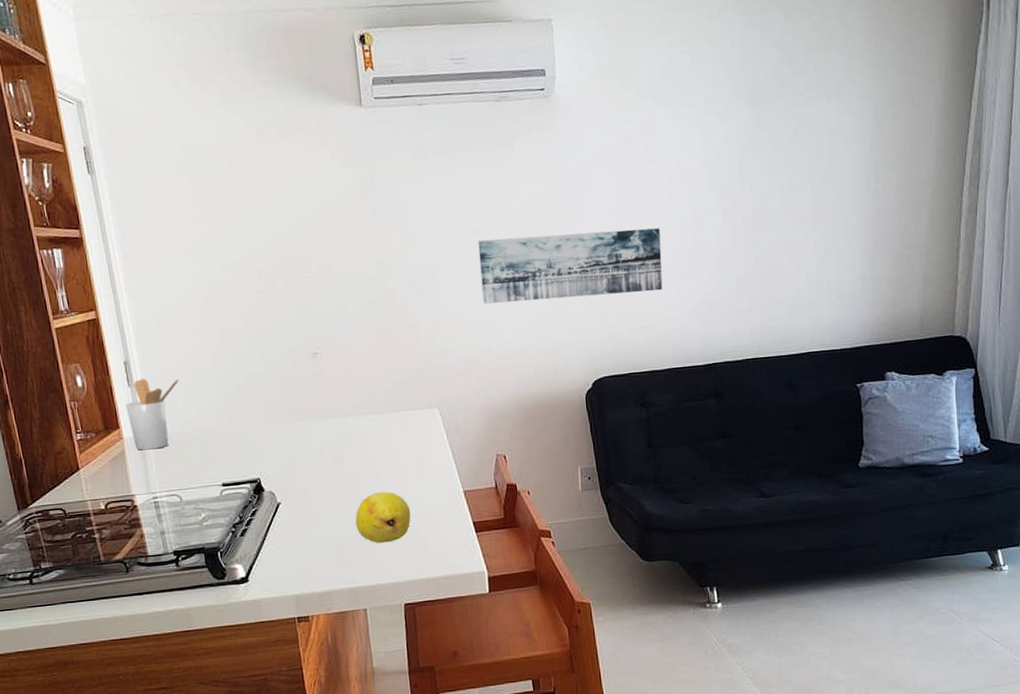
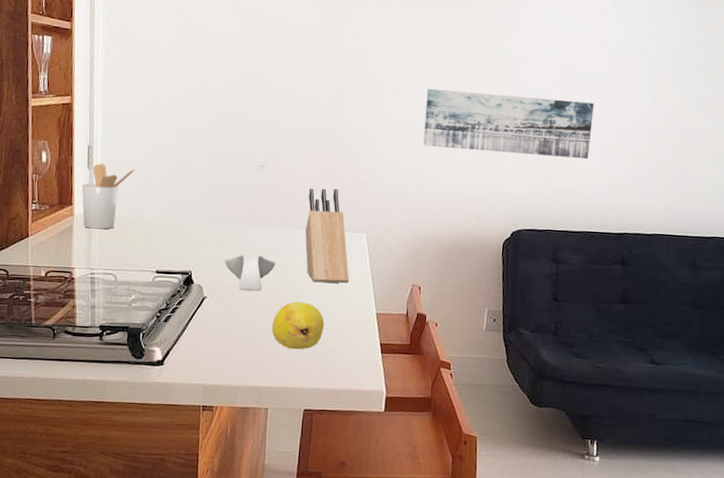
spoon rest: none [293,449,348,491] -> present [224,254,276,292]
knife block: none [369,365,429,469] -> present [305,188,350,284]

